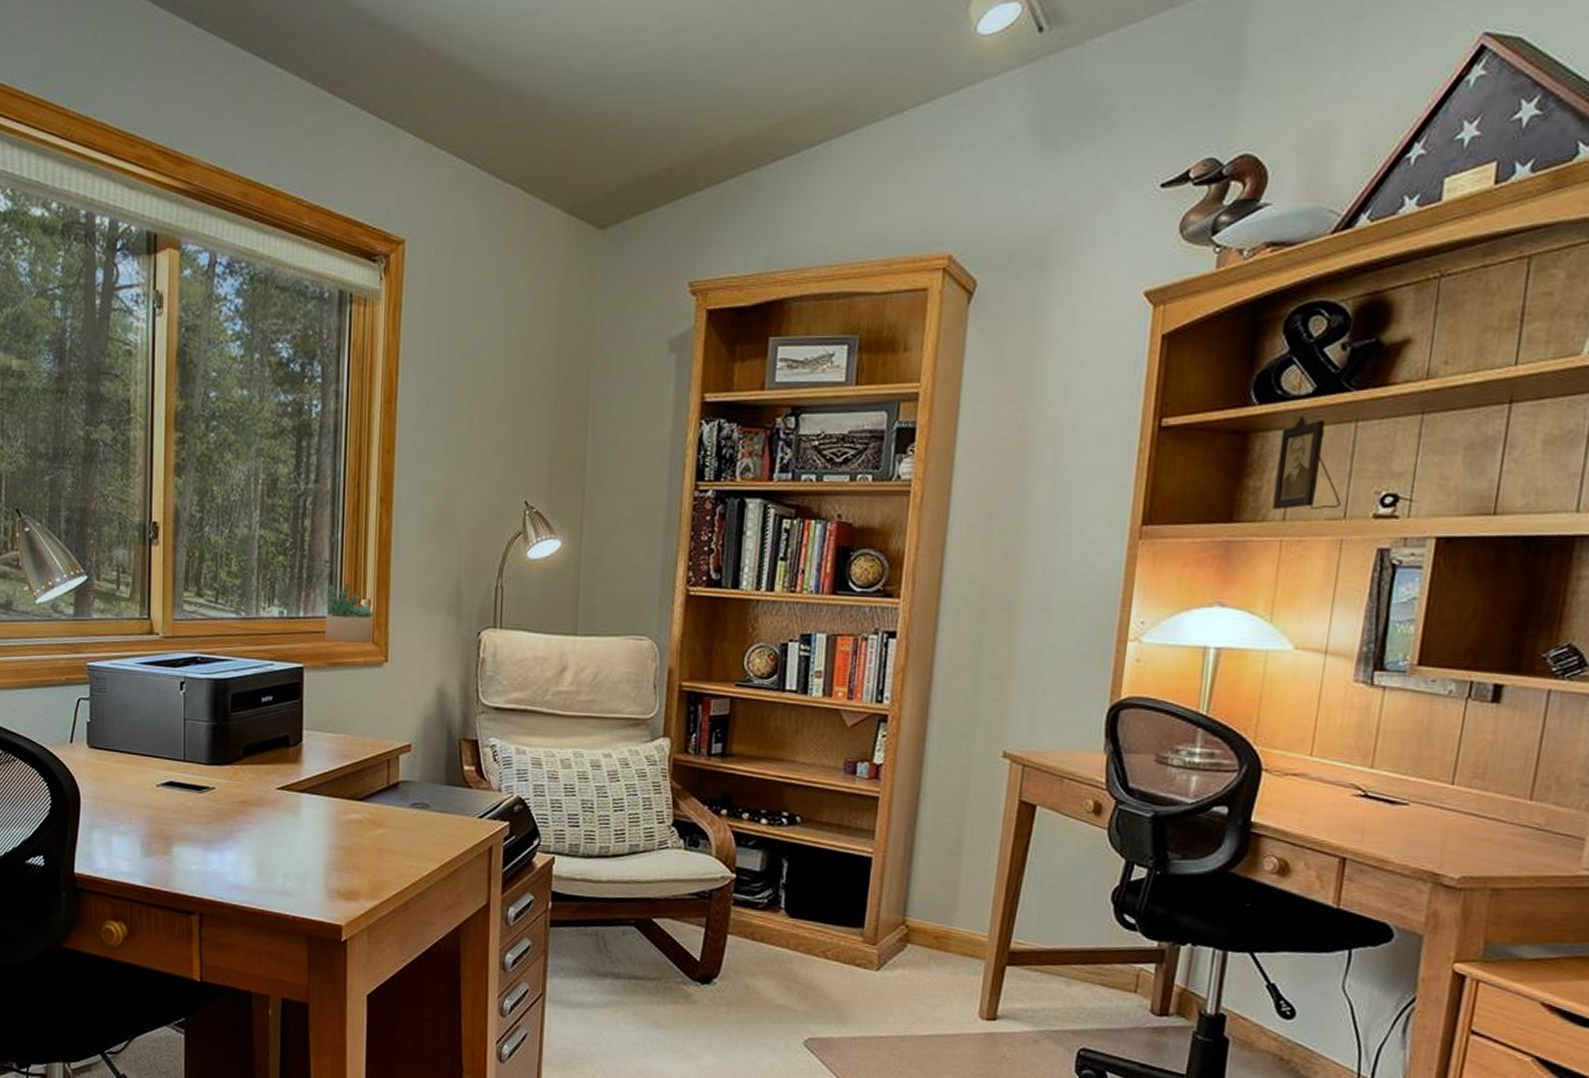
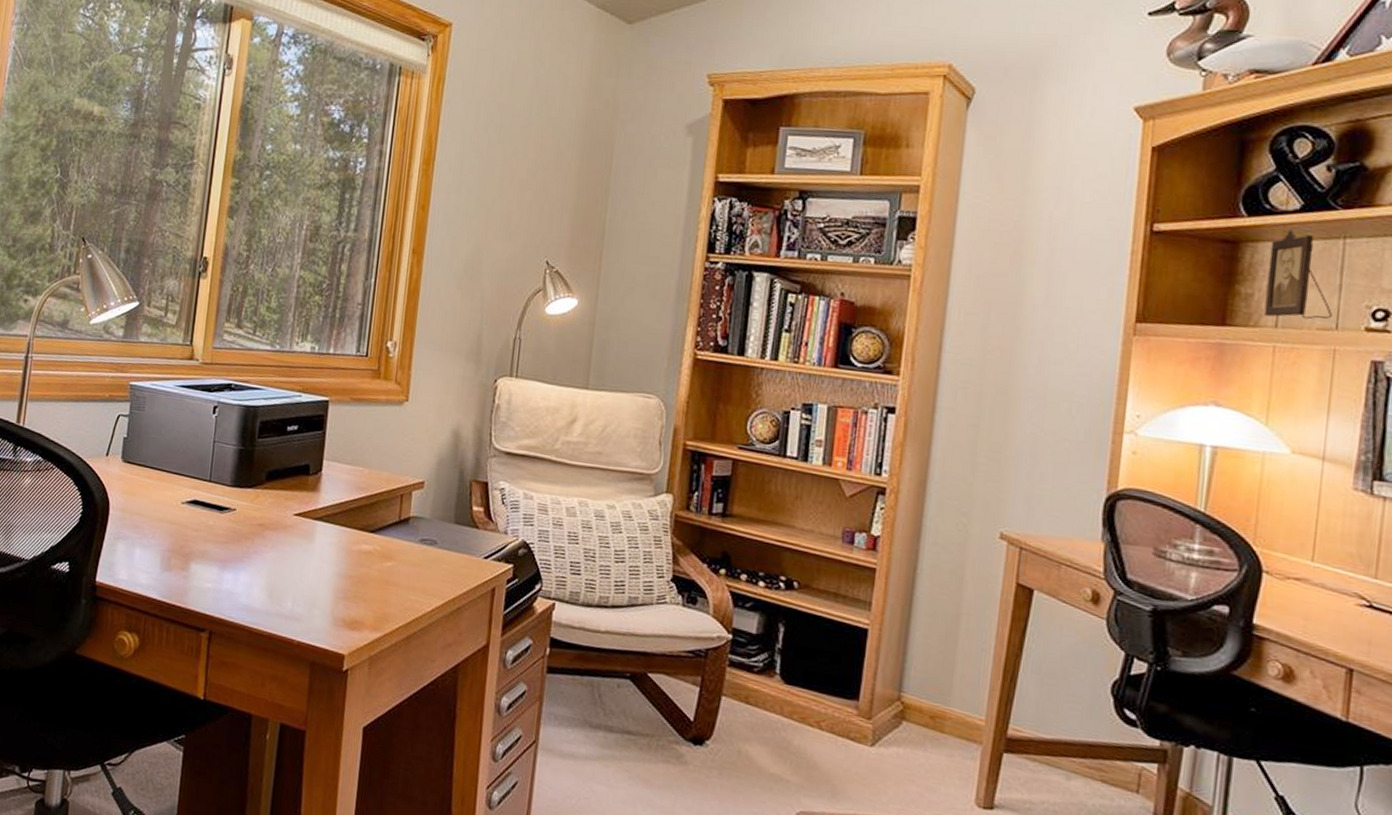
succulent plant: present [325,582,377,643] -> none [351,324,402,382]

